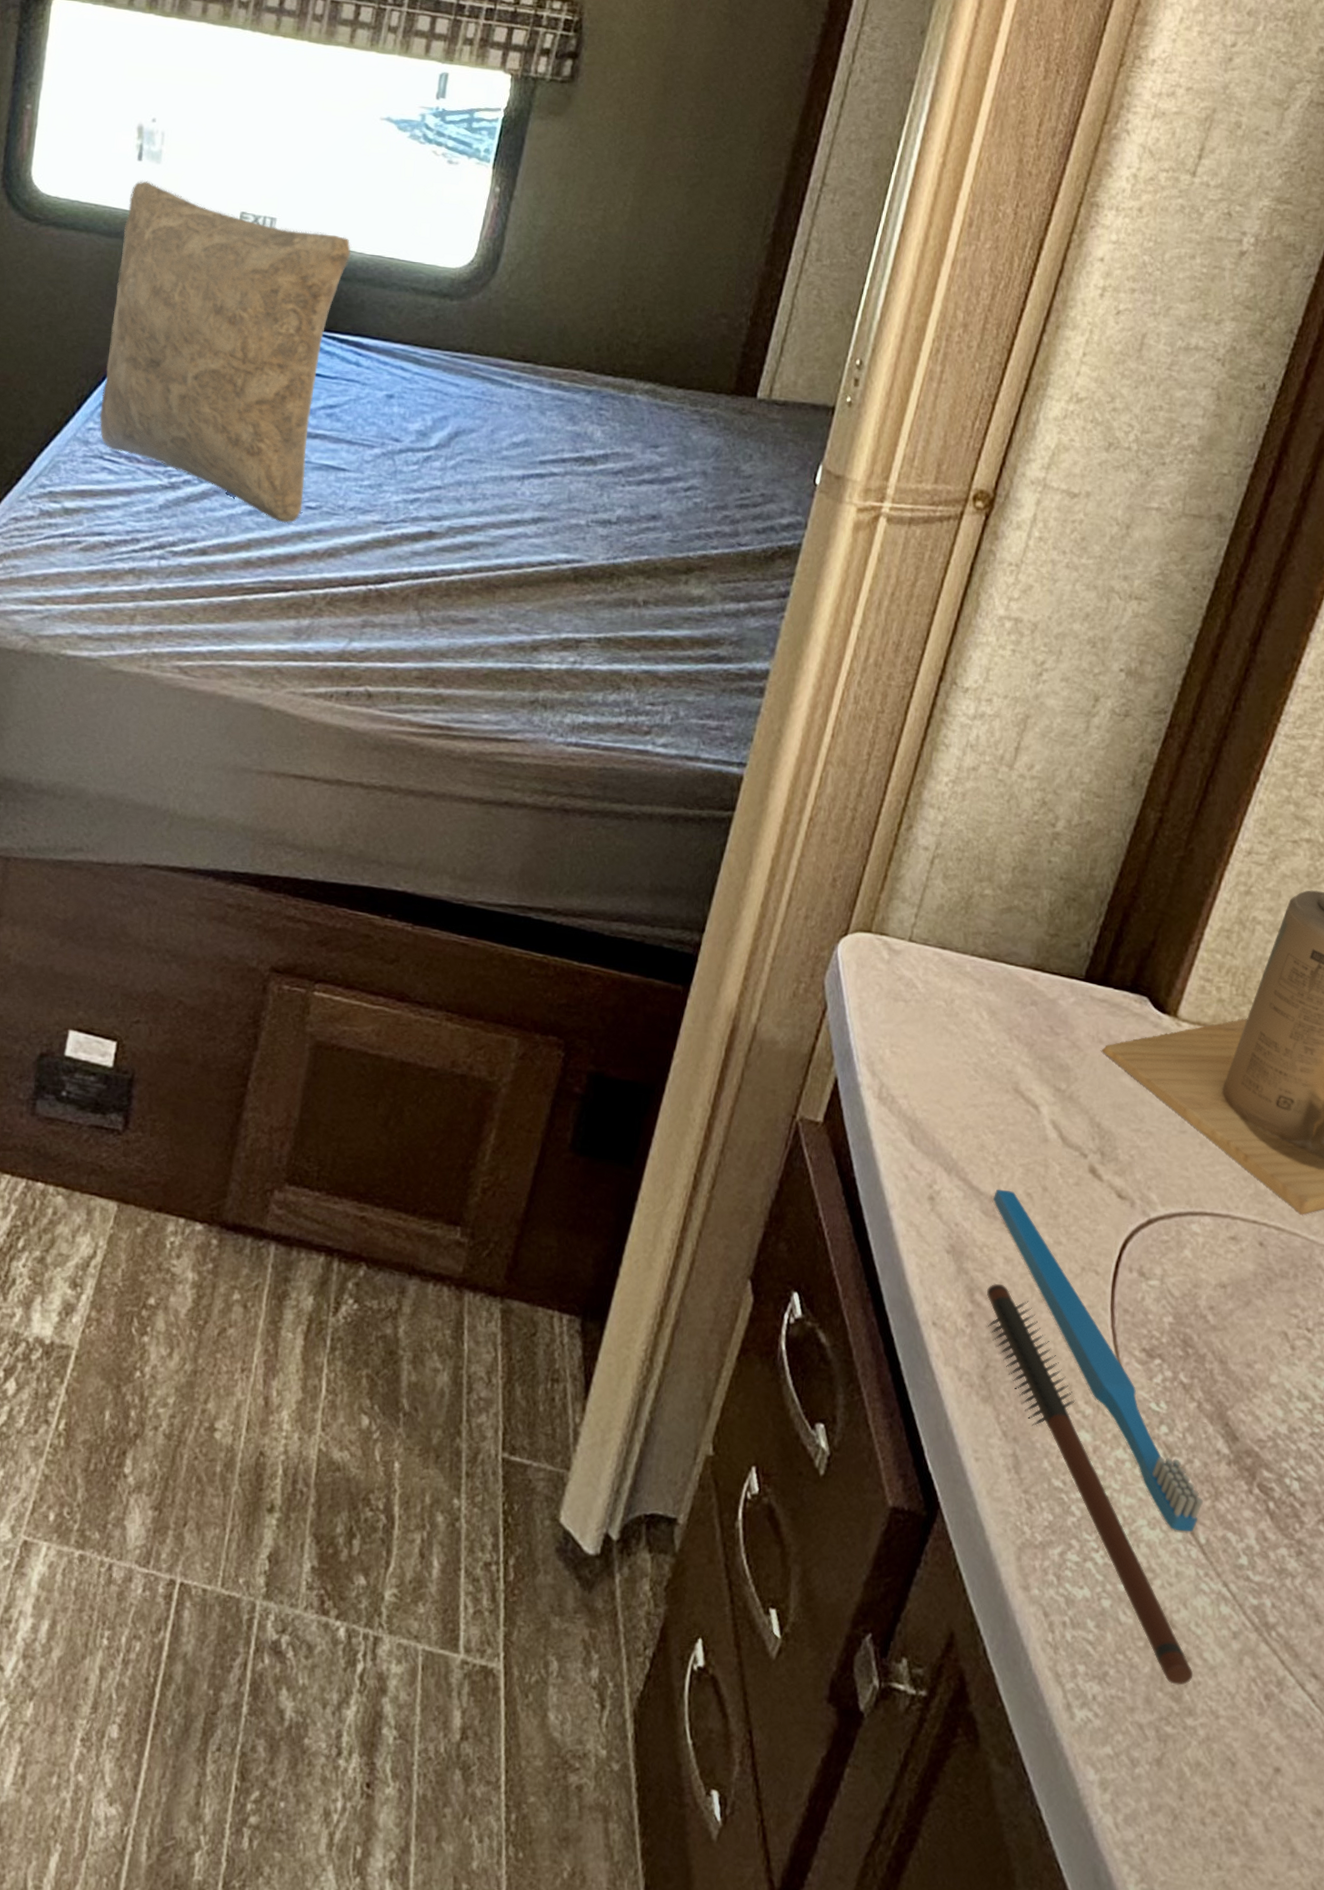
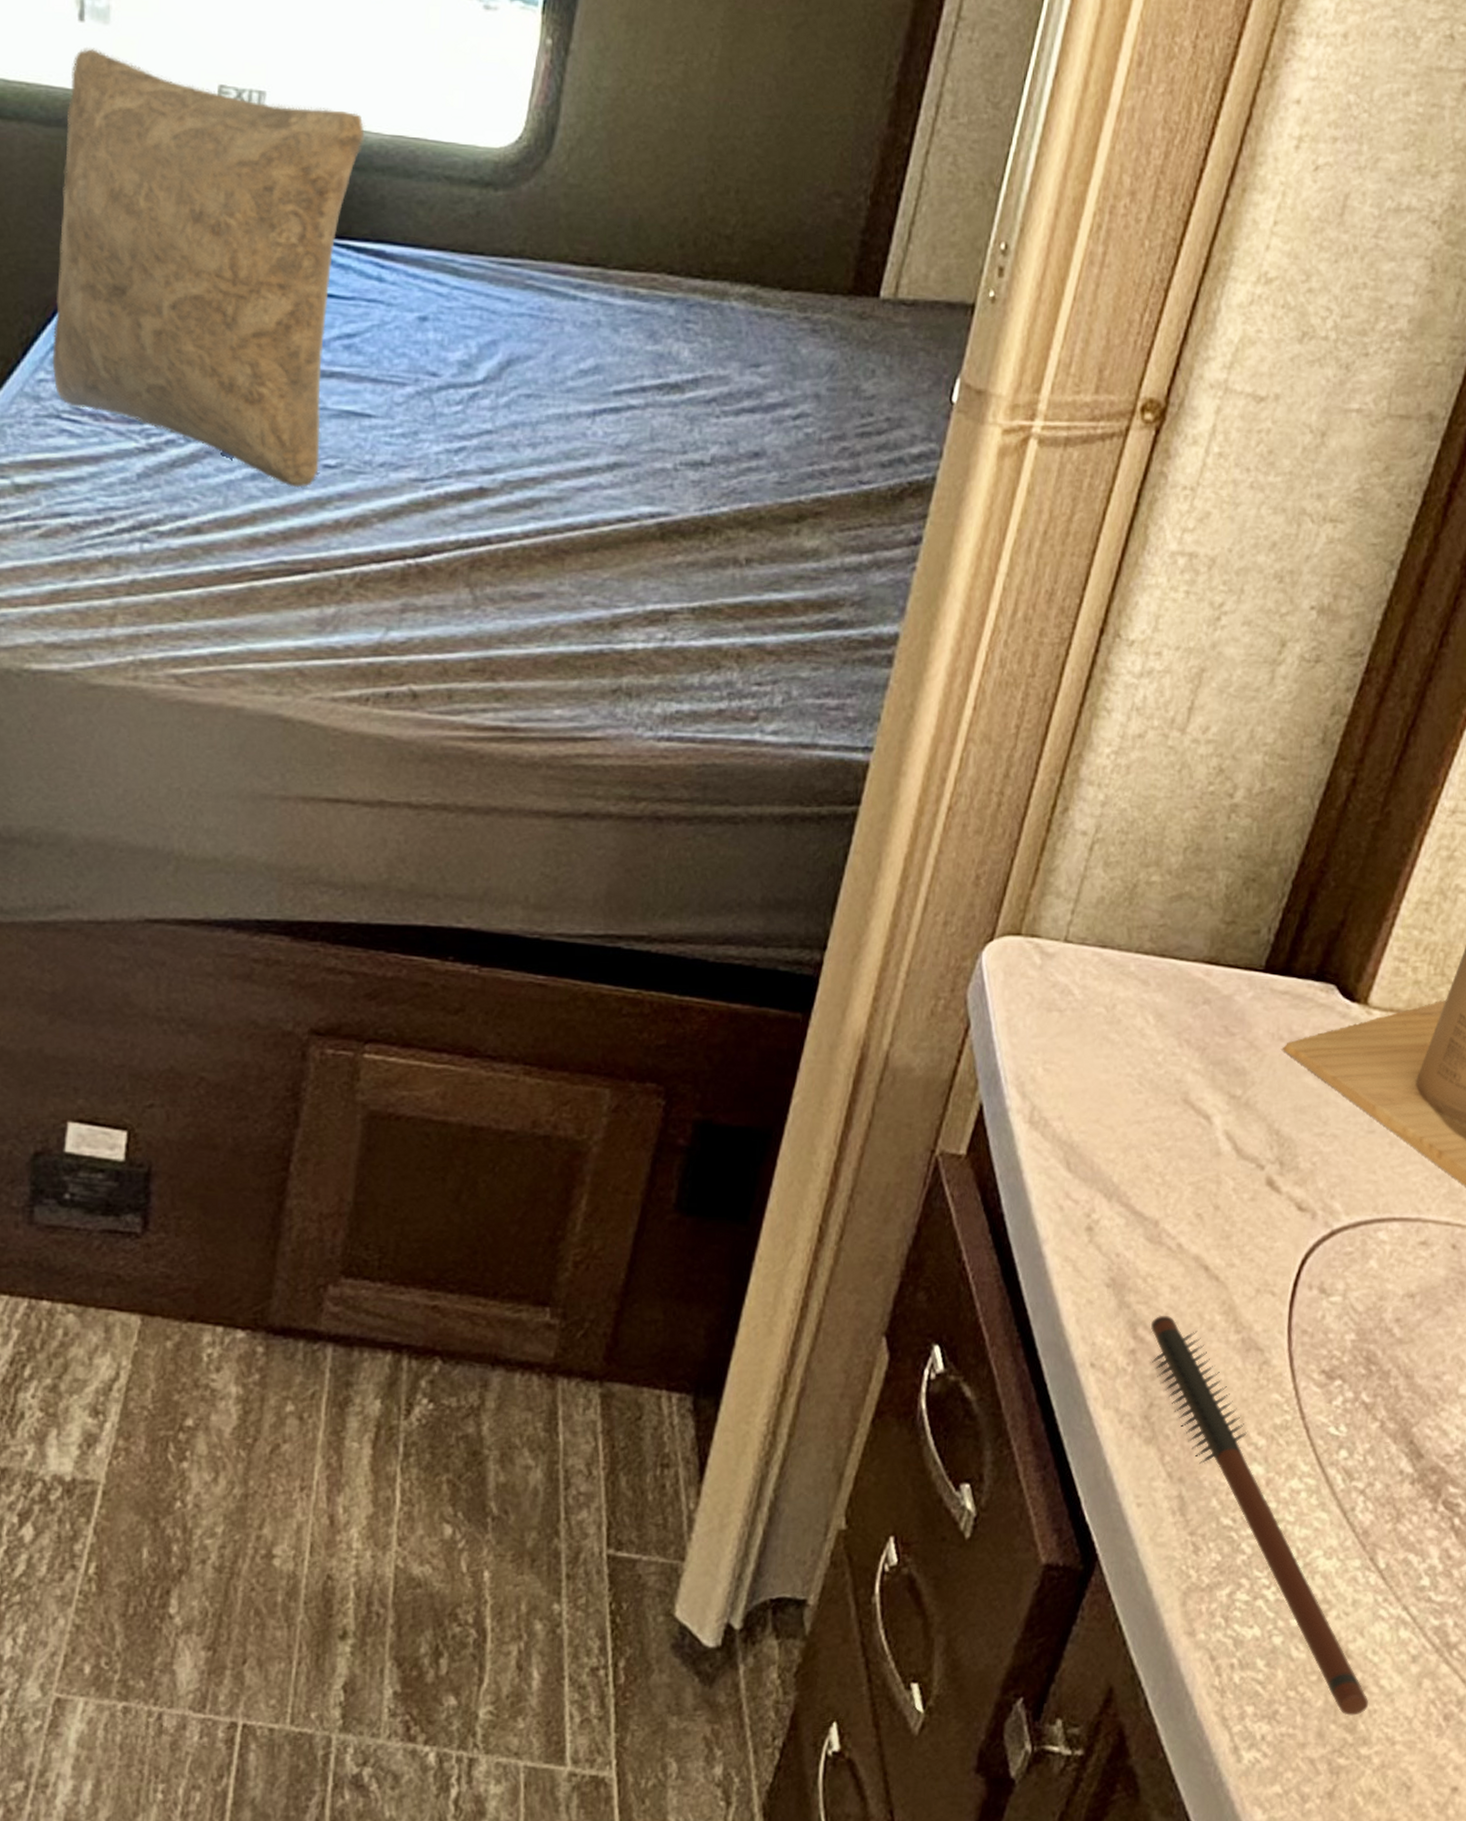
toothbrush: present [993,1189,1203,1533] -> none [1159,1212,1384,1558]

